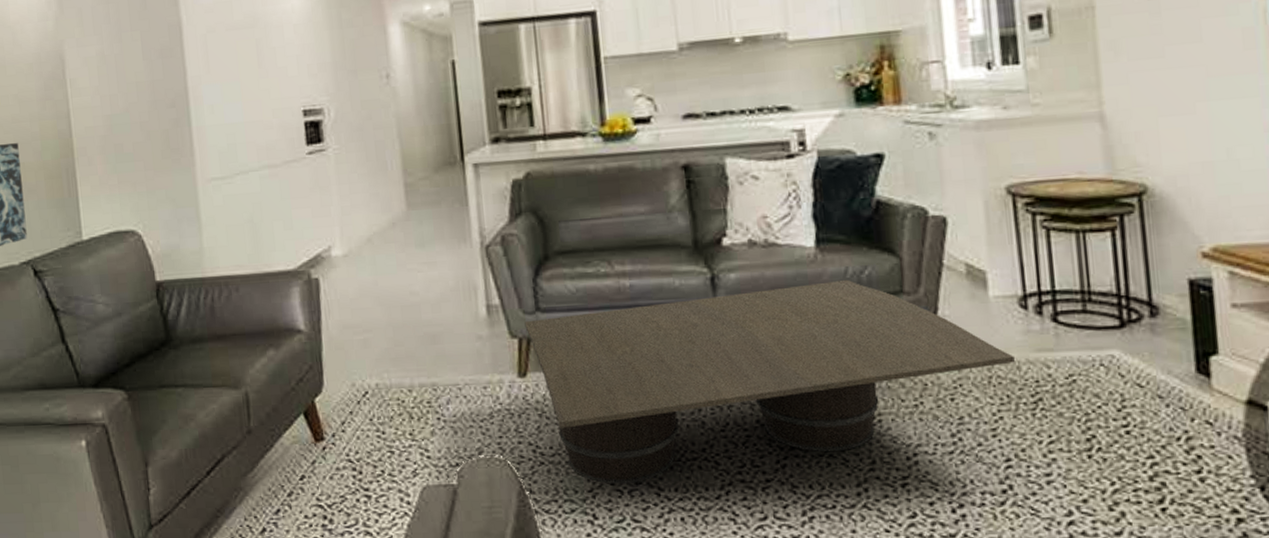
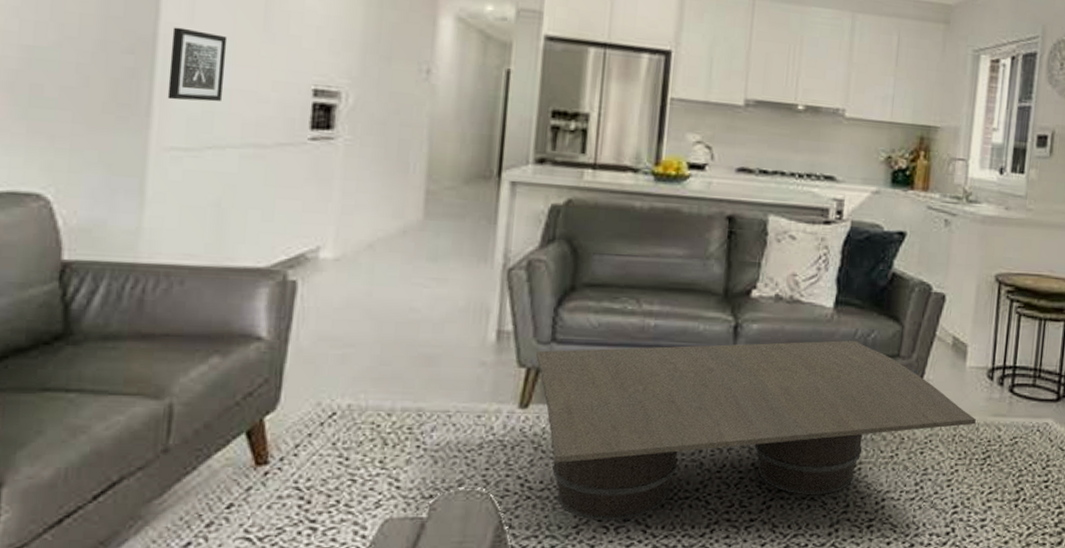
wall art: none [197,78,240,139] -> present [167,27,228,102]

